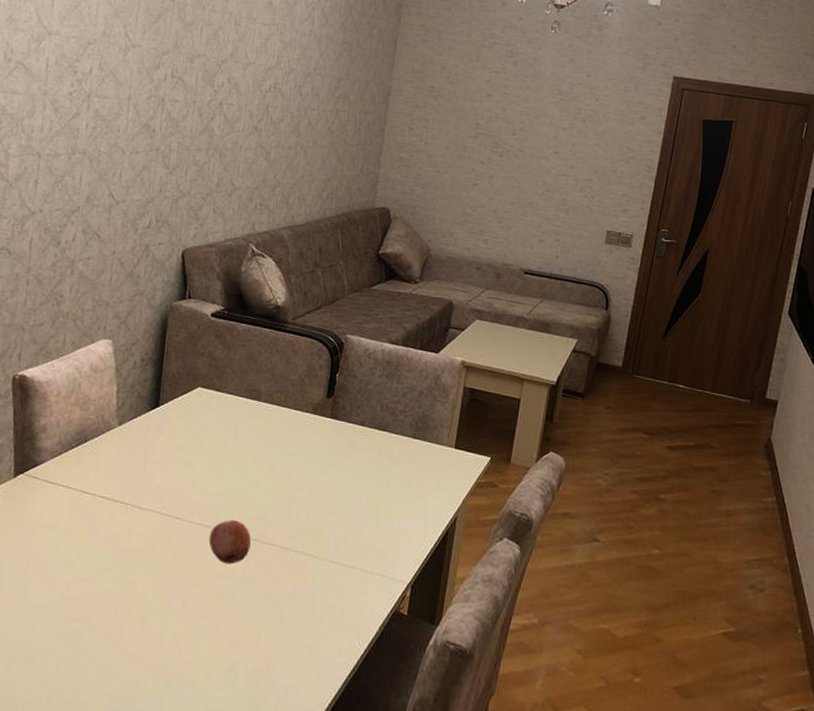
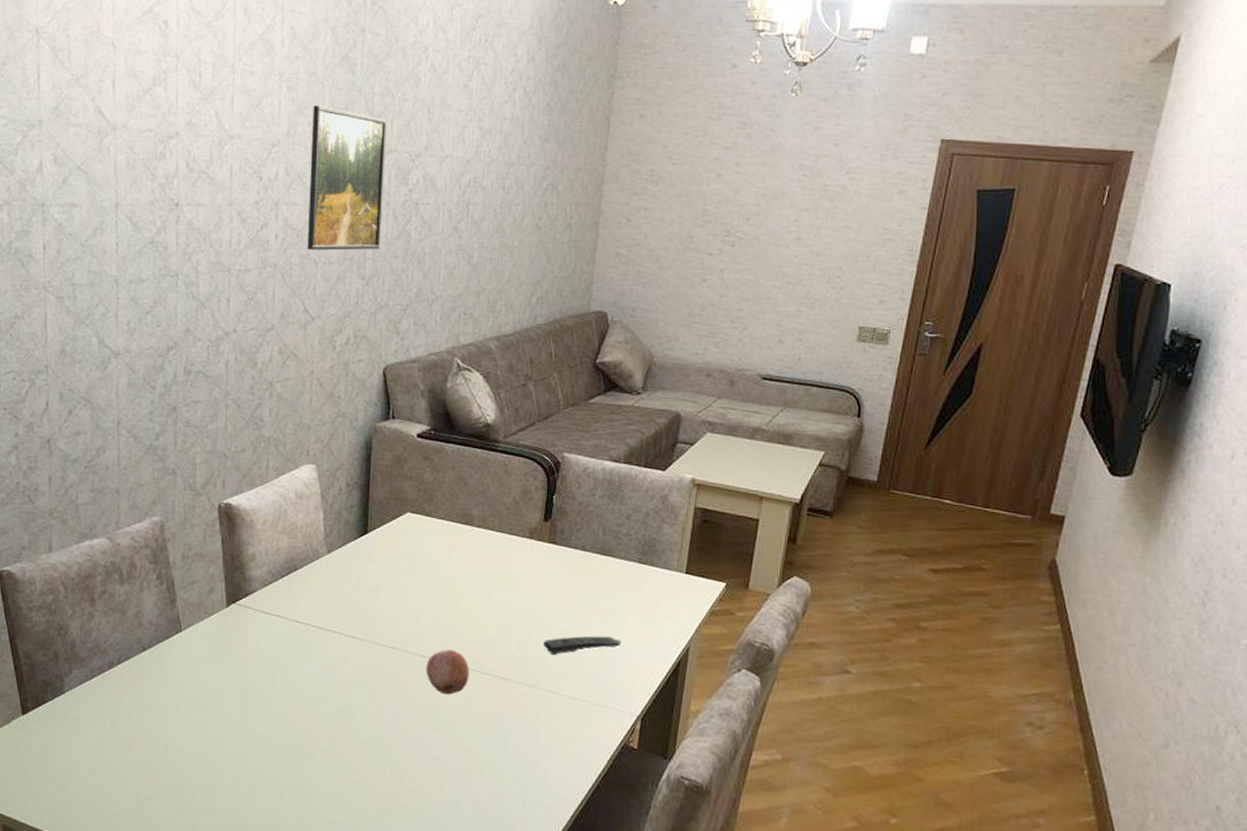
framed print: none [115,11,197,143] -> present [307,106,387,251]
remote control: none [321,506,395,526] -> present [542,635,621,656]

